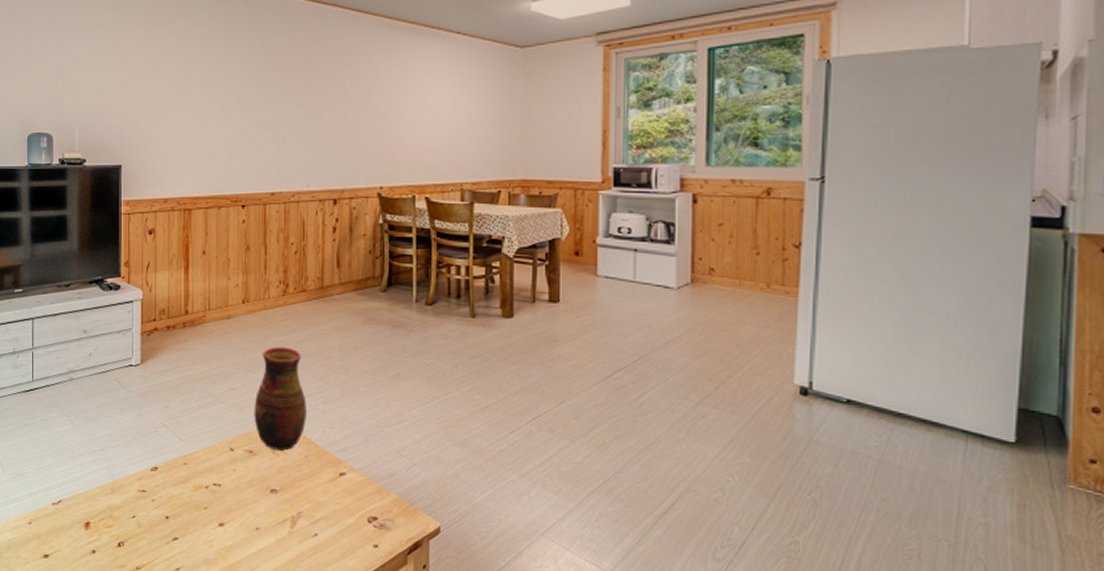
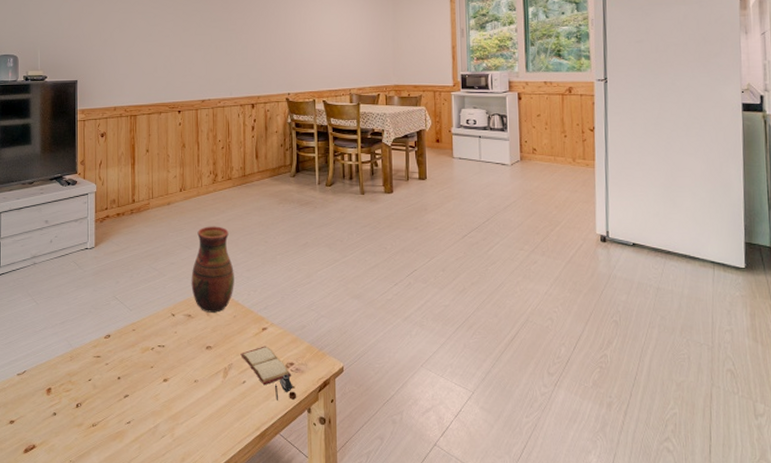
book: none [312,494,381,561] -> present [240,346,297,400]

